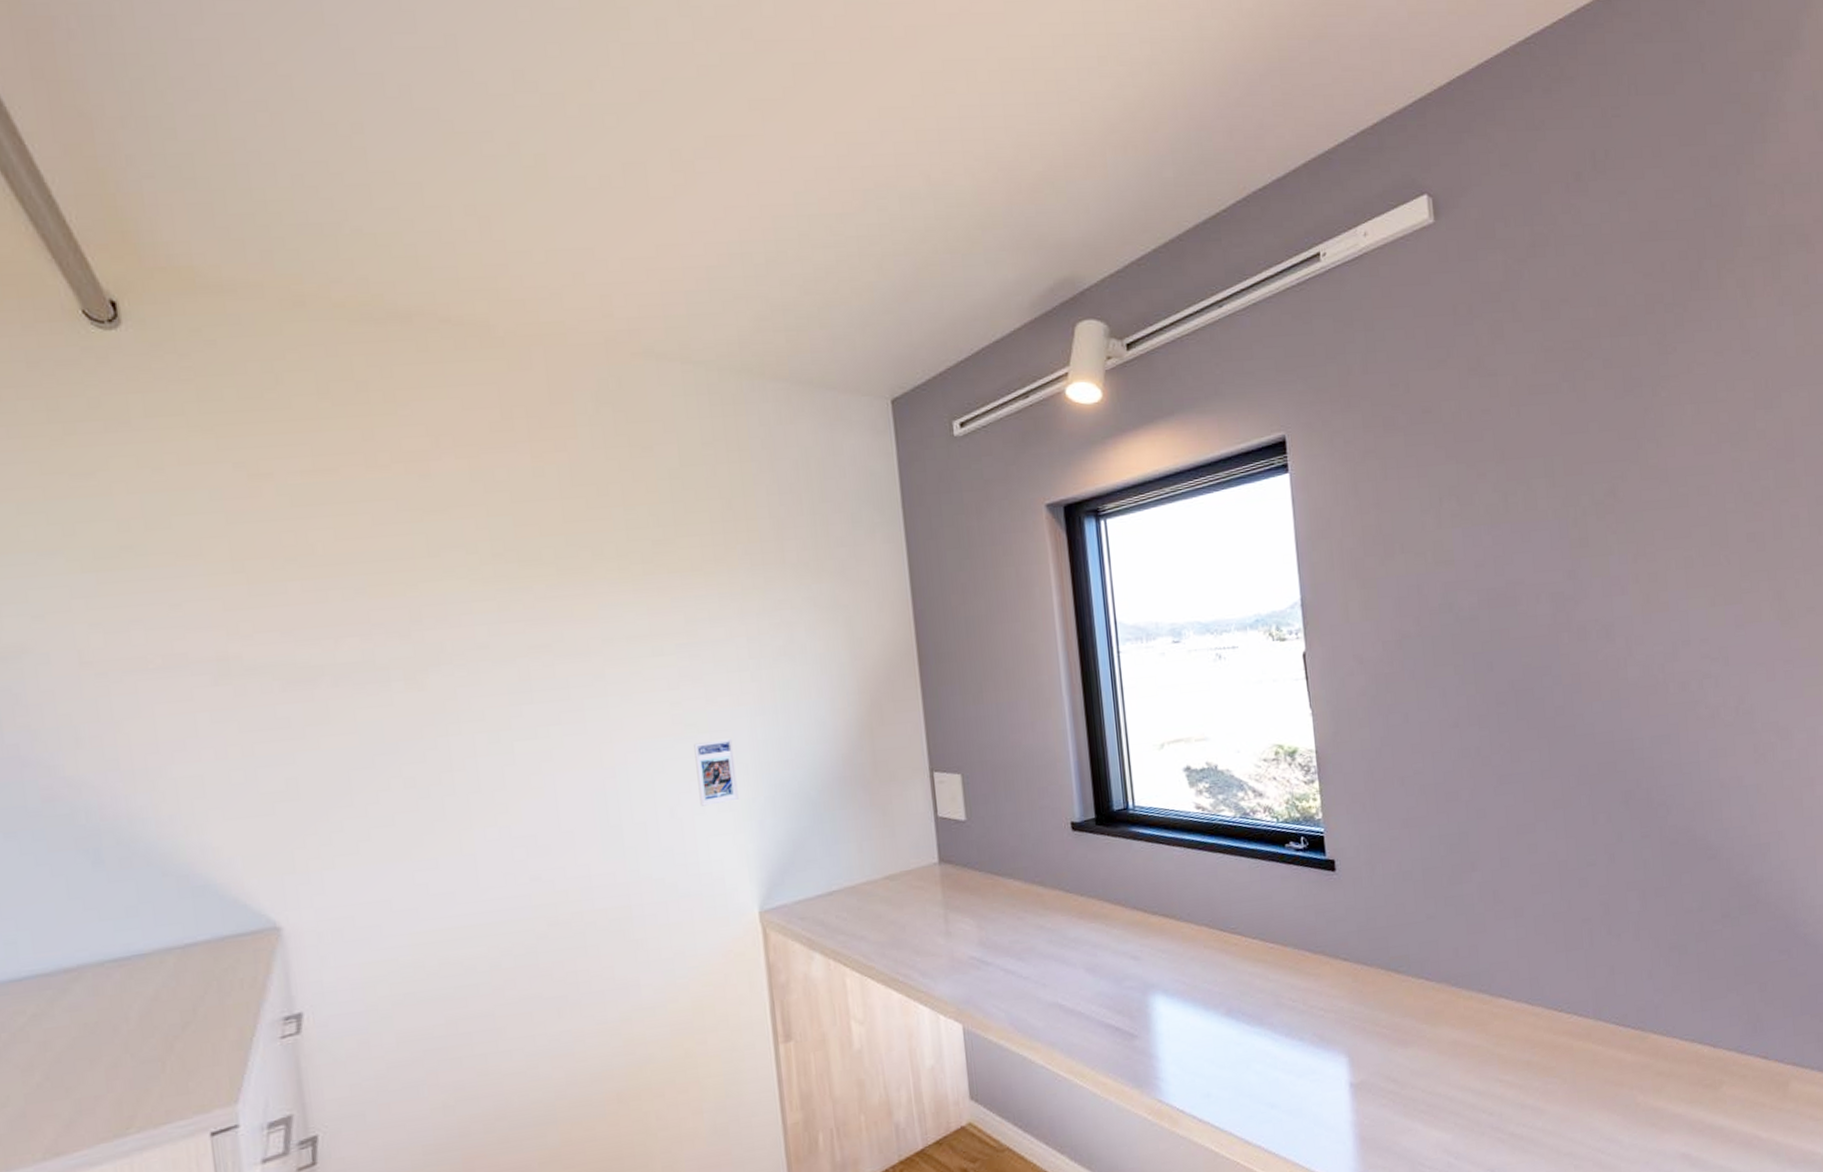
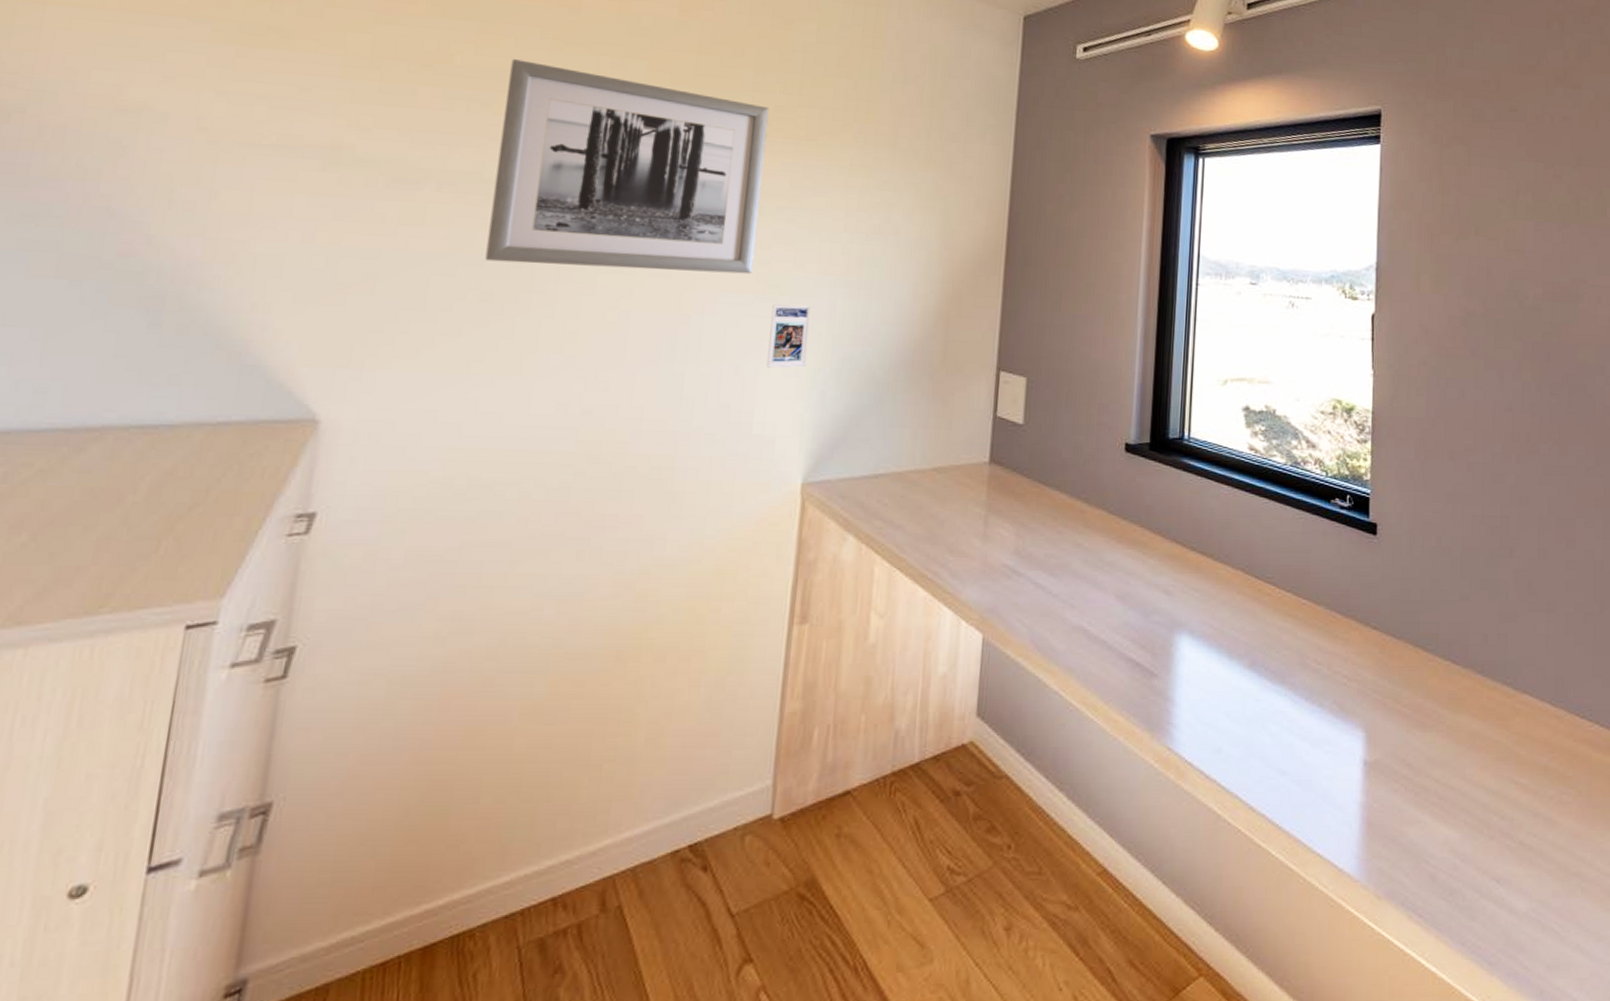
wall art: none [374,537,666,748] -> present [485,59,770,274]

